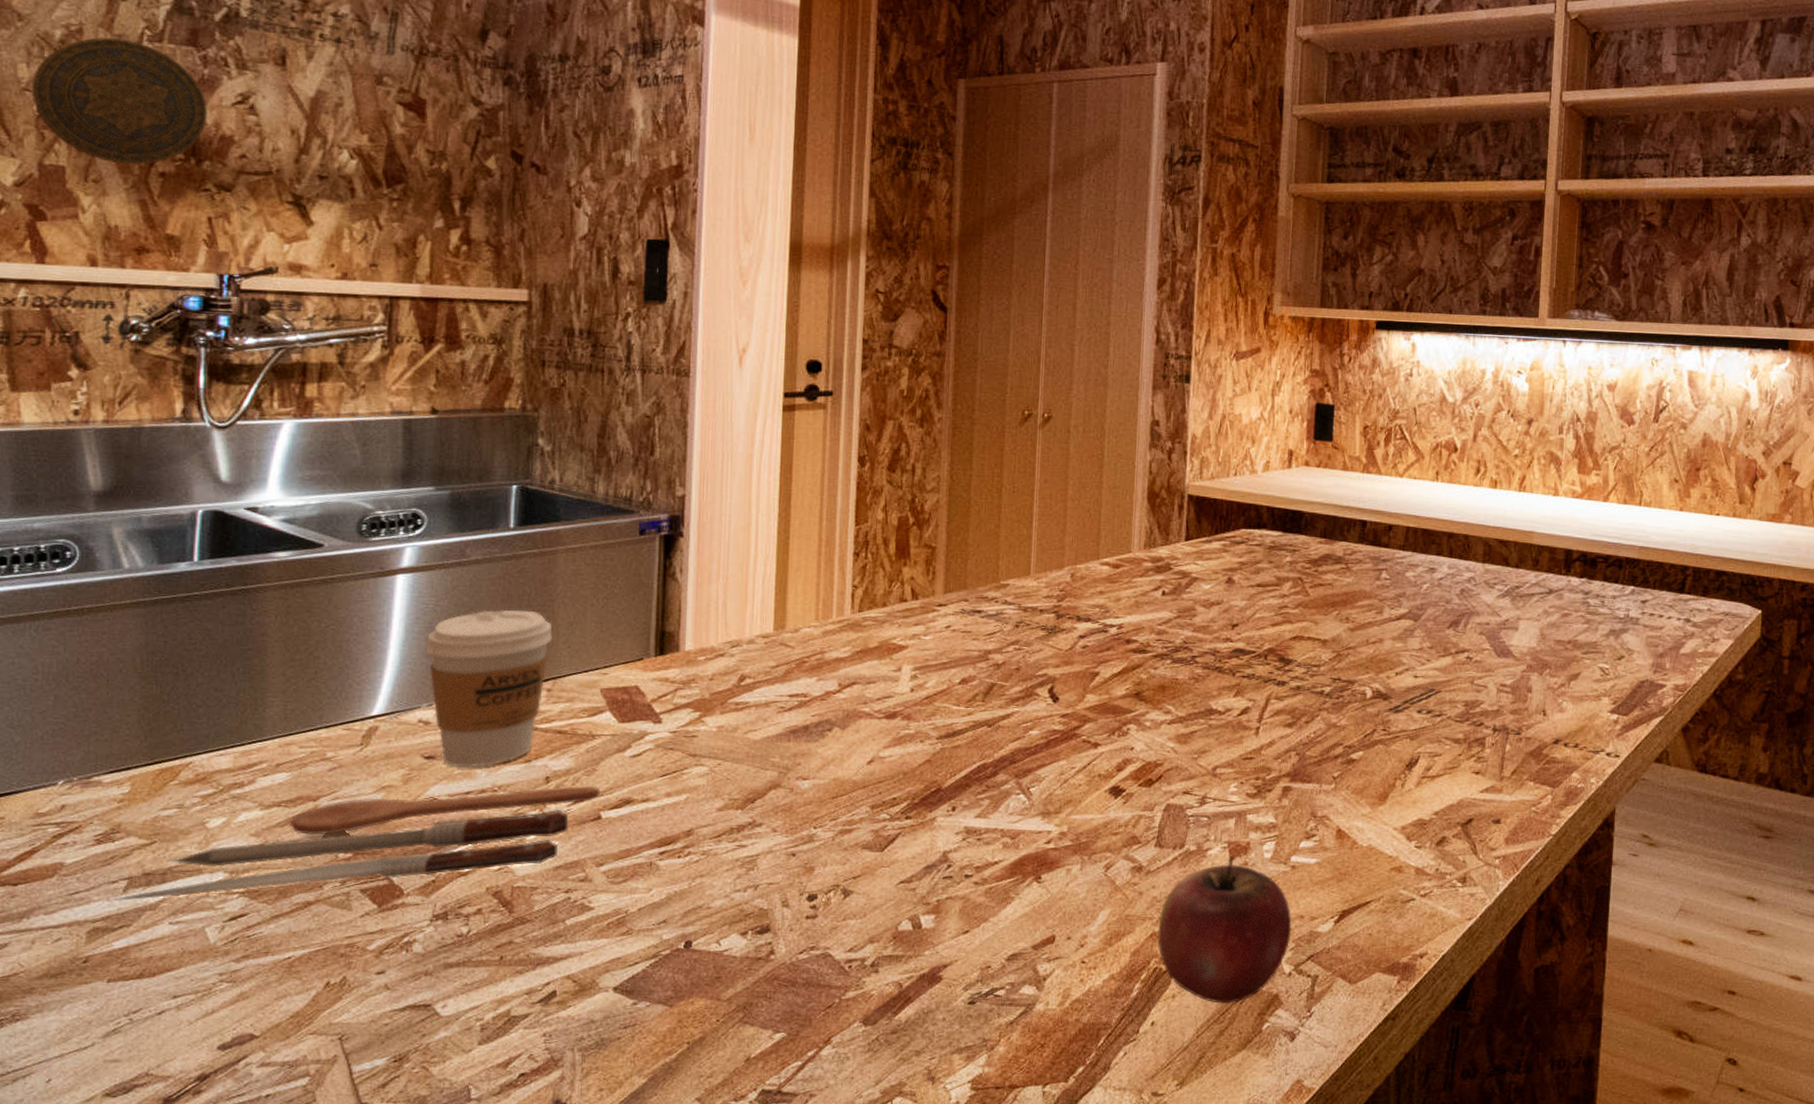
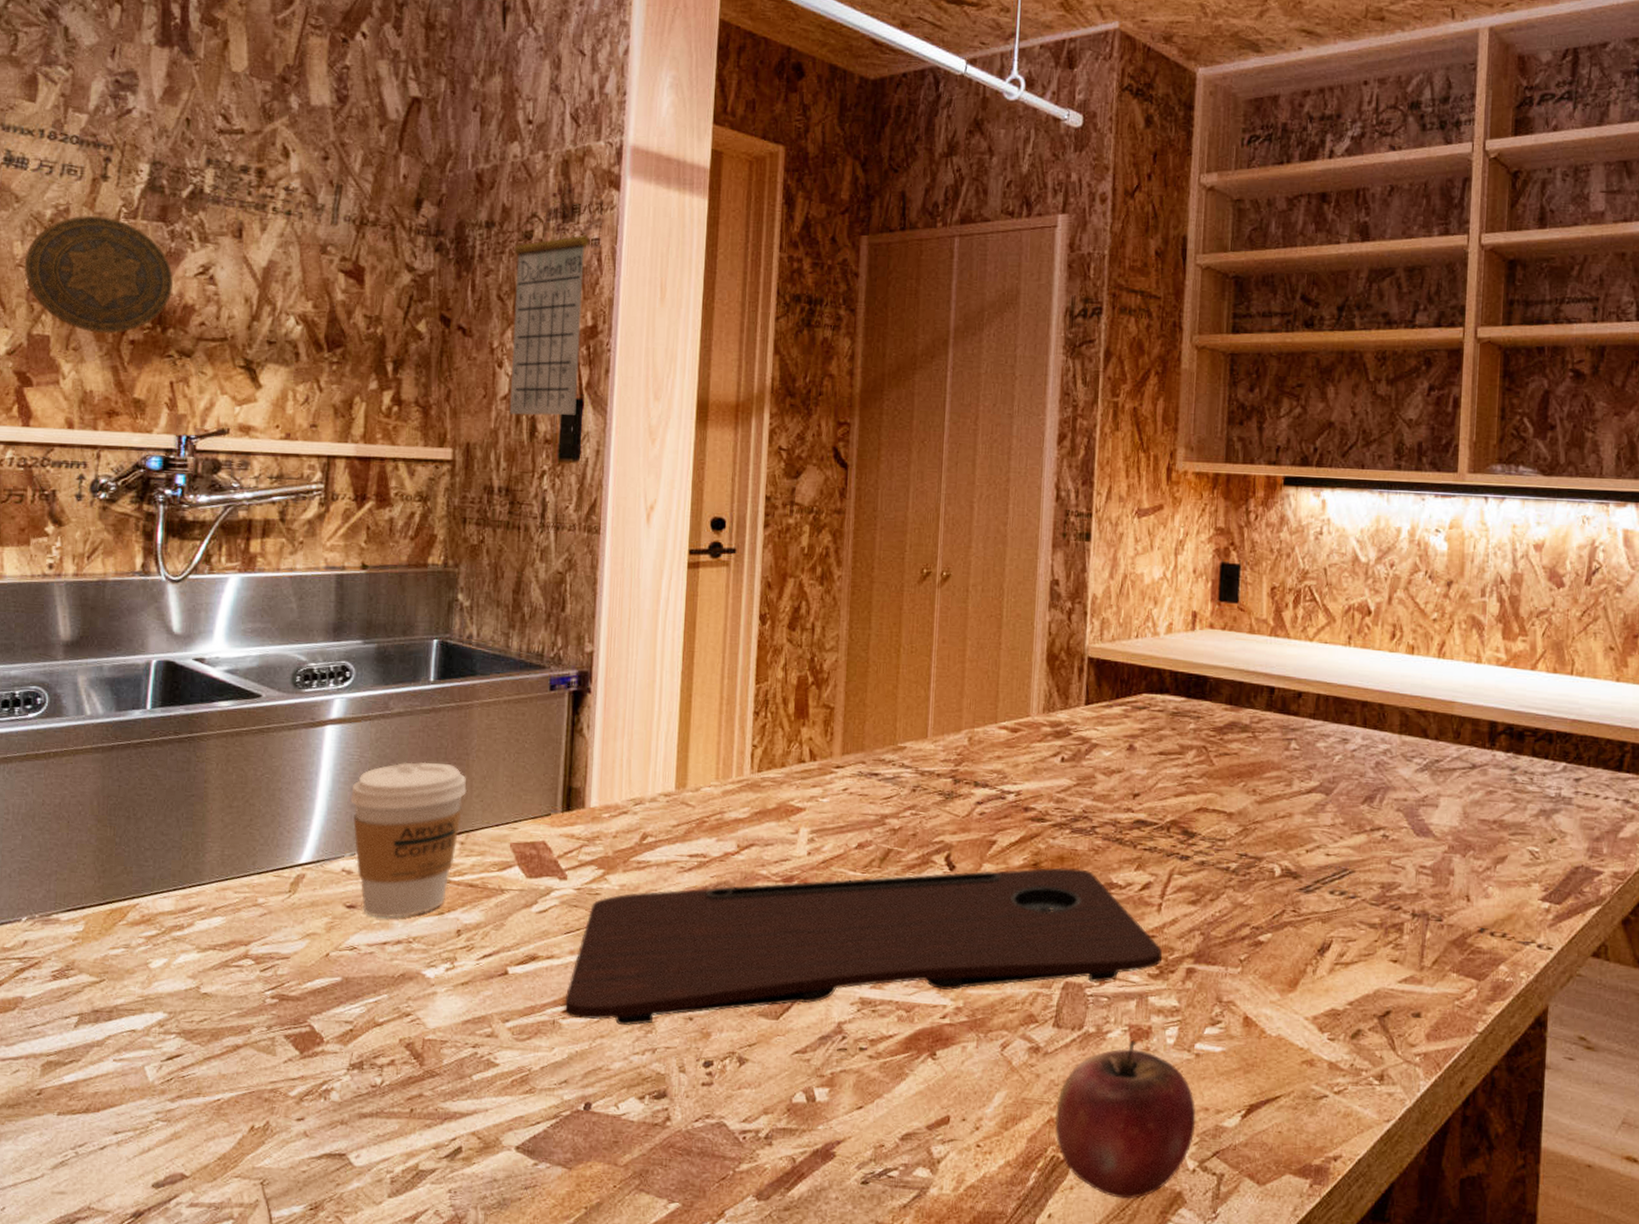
spoon: present [103,785,600,902] -> none [56,940,507,1037]
calendar: none [589,35,673,257] -> present [509,200,590,416]
cutting board: none [661,696,1260,865] -> present [564,867,1162,1026]

